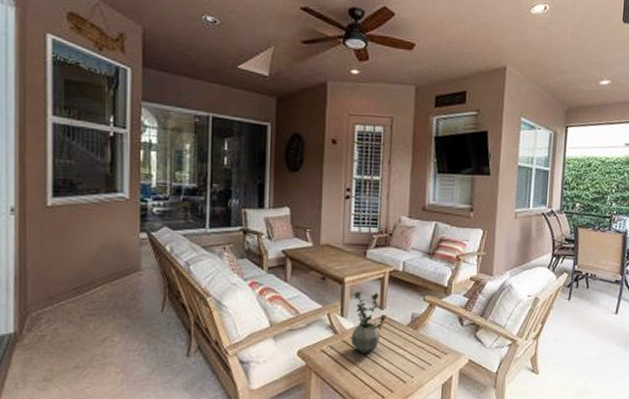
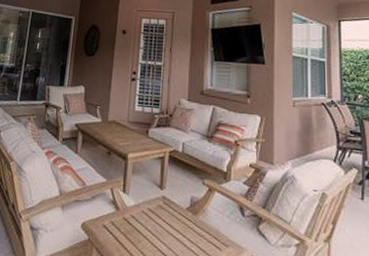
potted plant: present [352,290,387,355] -> none [132,167,167,236]

